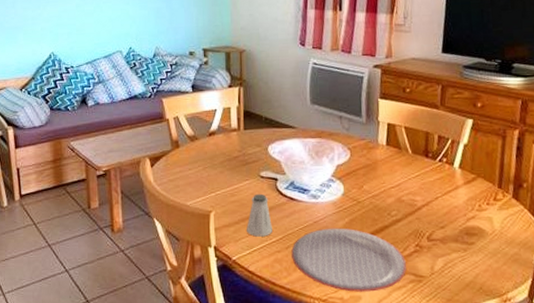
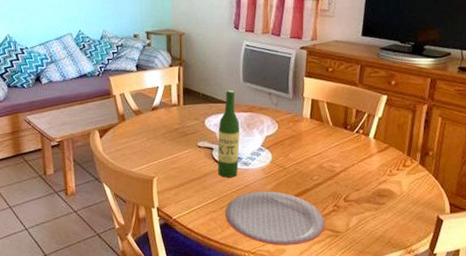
saltshaker: present [247,193,272,237] -> none [186,161,208,199]
wine bottle: none [282,113,308,212] -> present [217,90,240,178]

